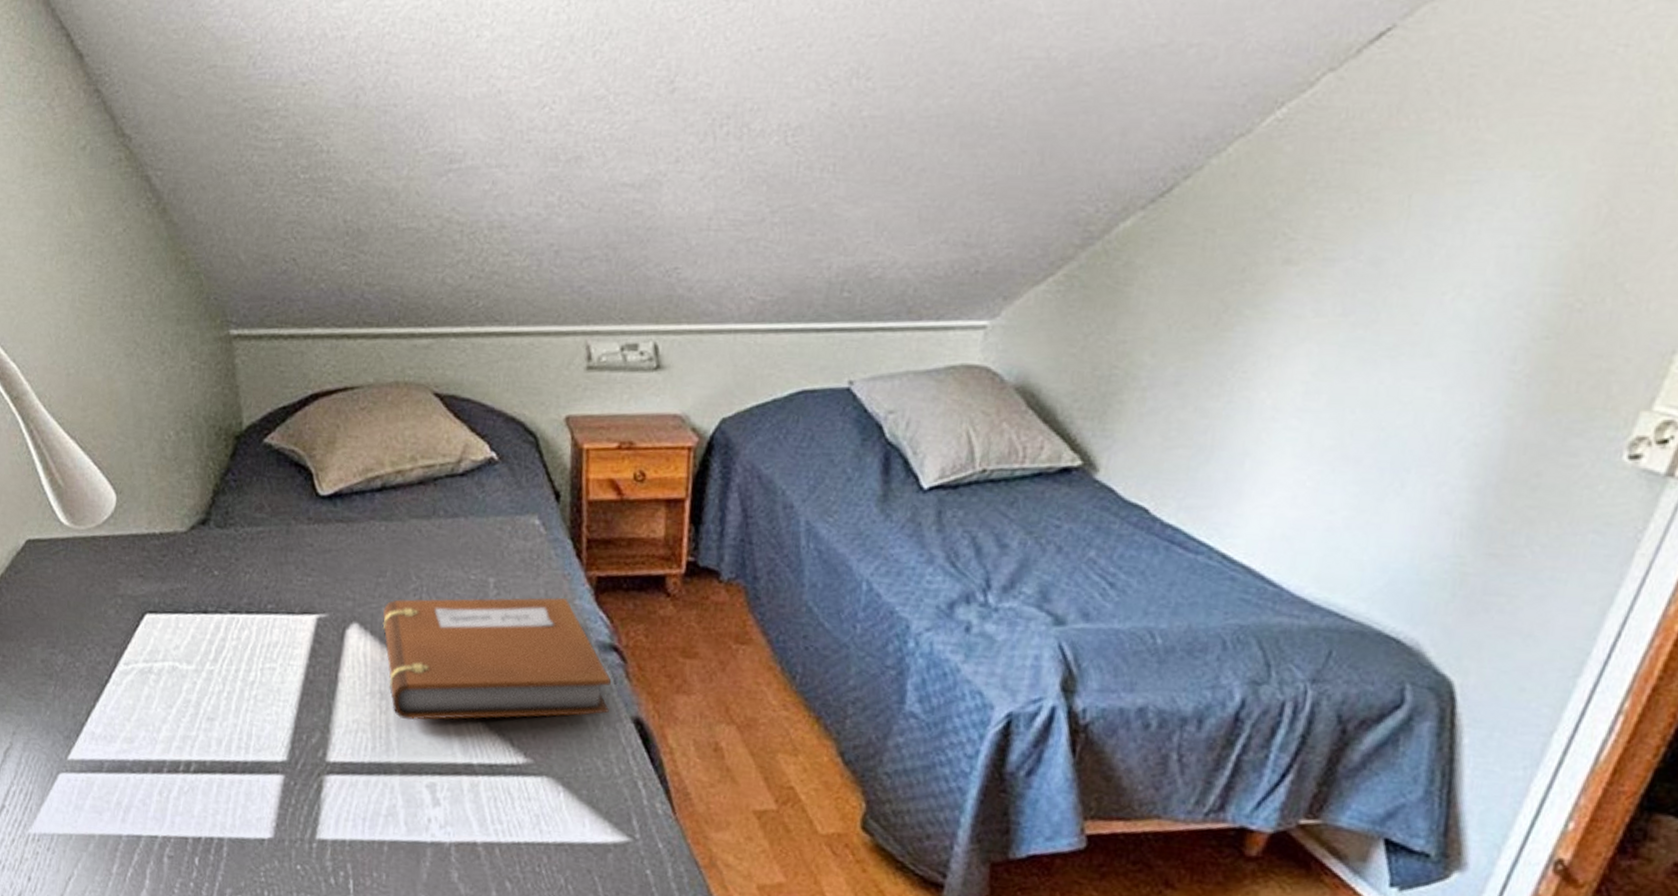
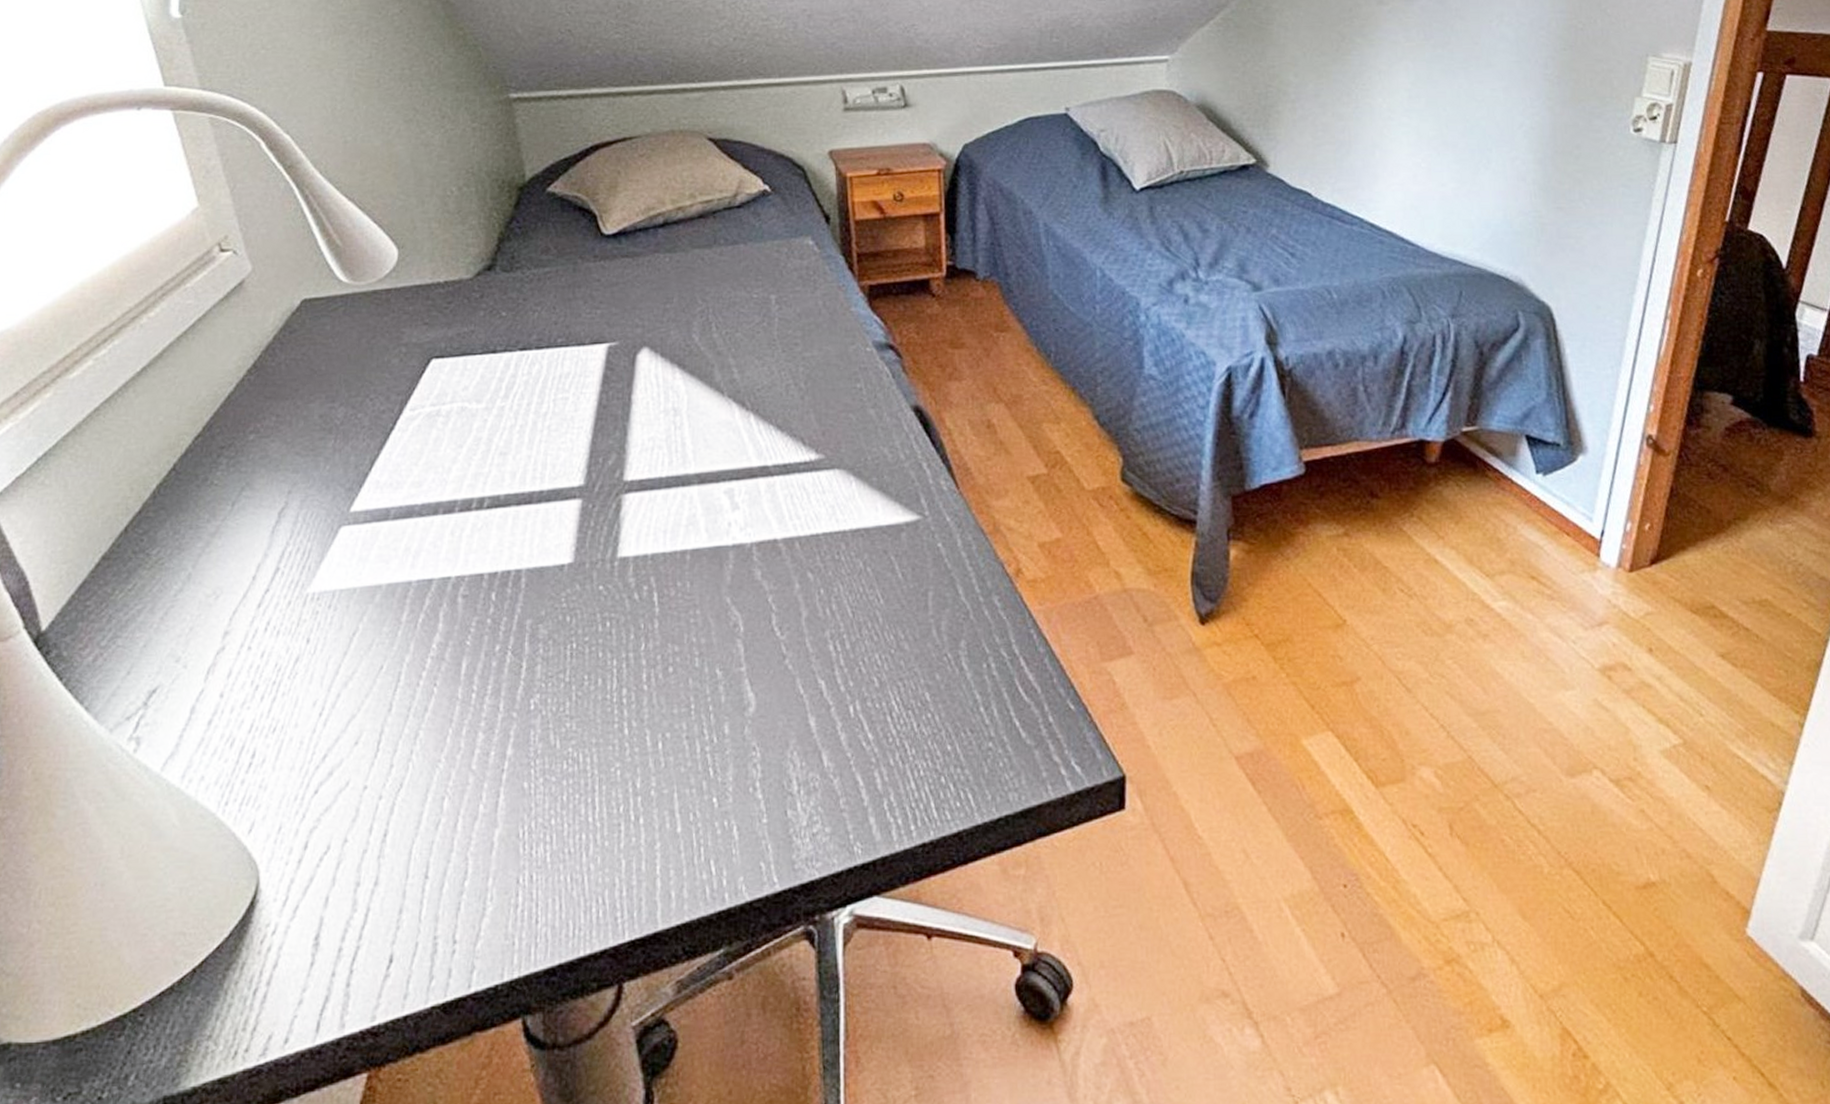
notebook: present [382,597,611,721] -> none [672,306,890,432]

